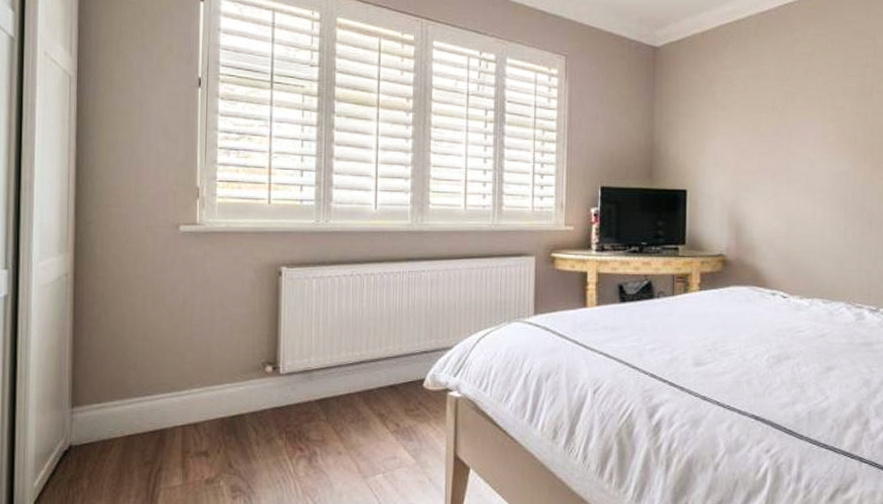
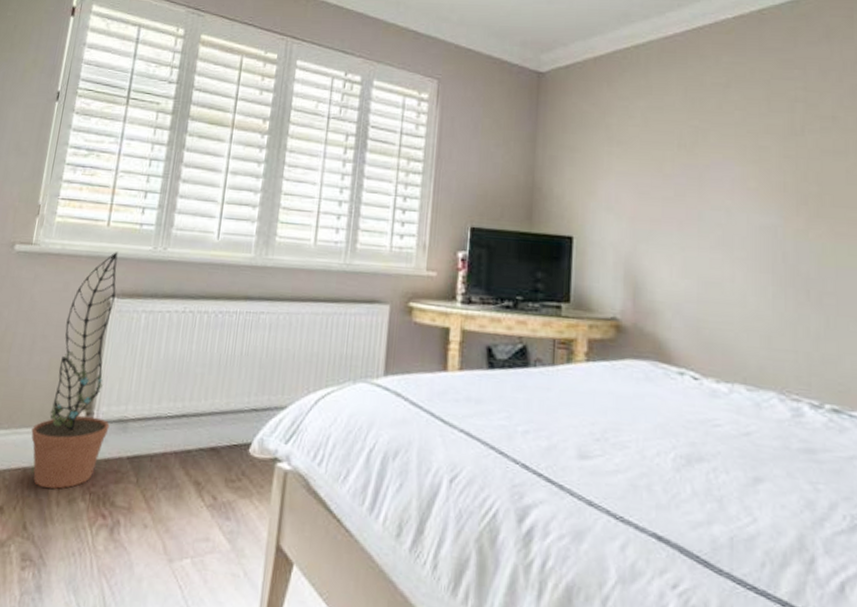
decorative plant: none [223,227,296,432] -> present [31,252,118,489]

